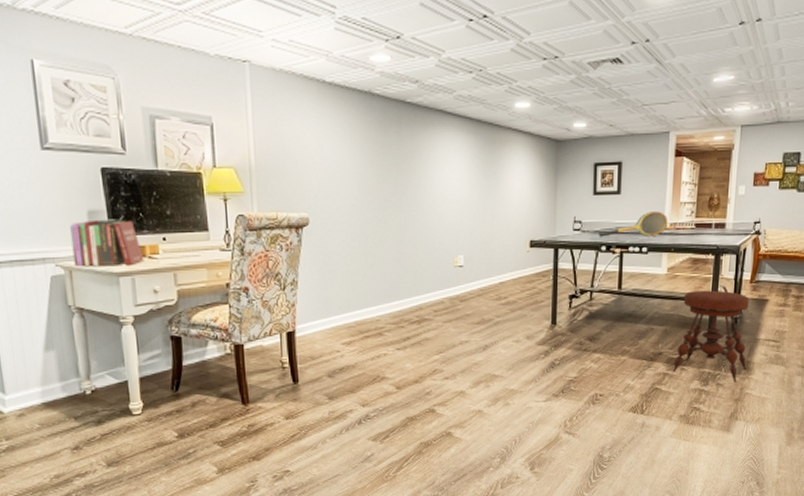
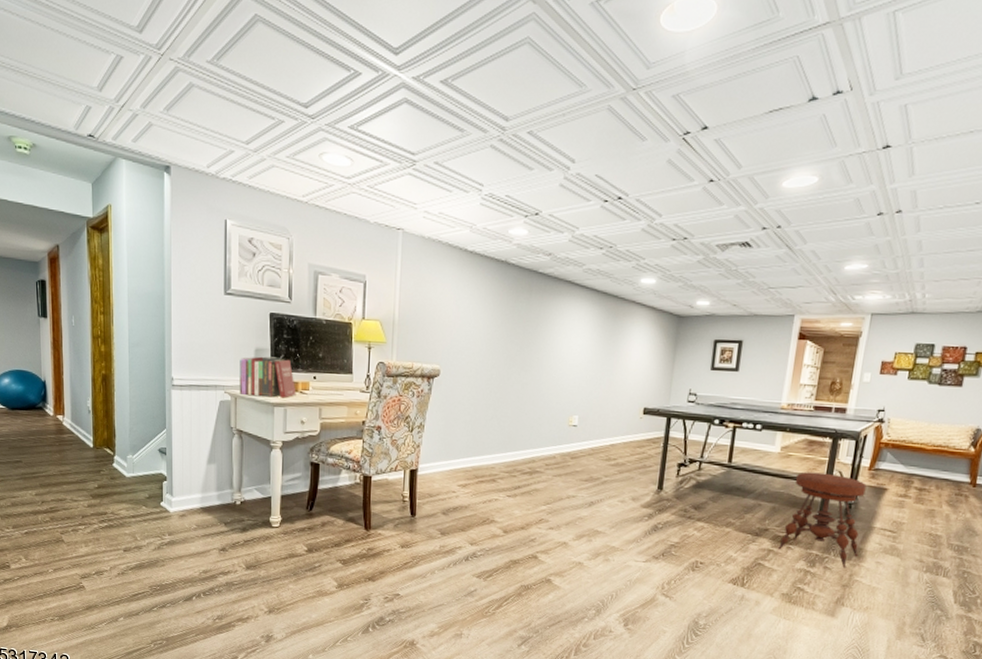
tennis racket: present [599,211,668,237] -> none [713,390,786,415]

